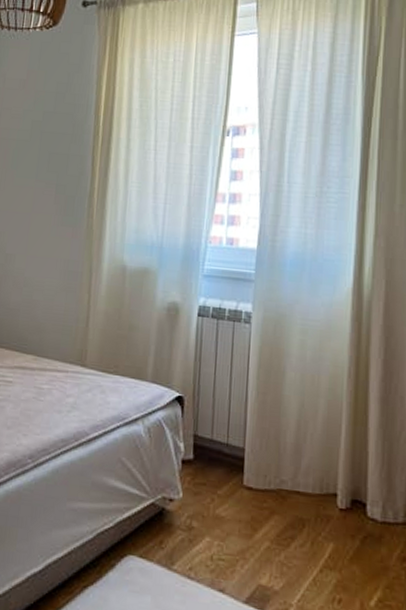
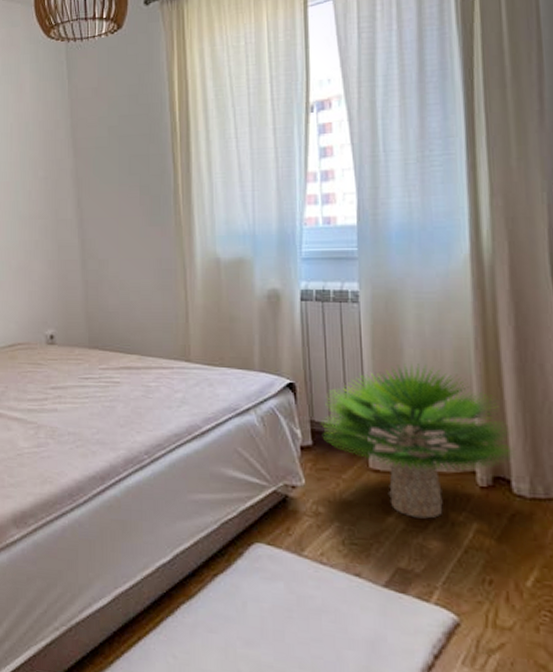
potted plant: none [205,386,373,538] -> present [323,363,516,519]

